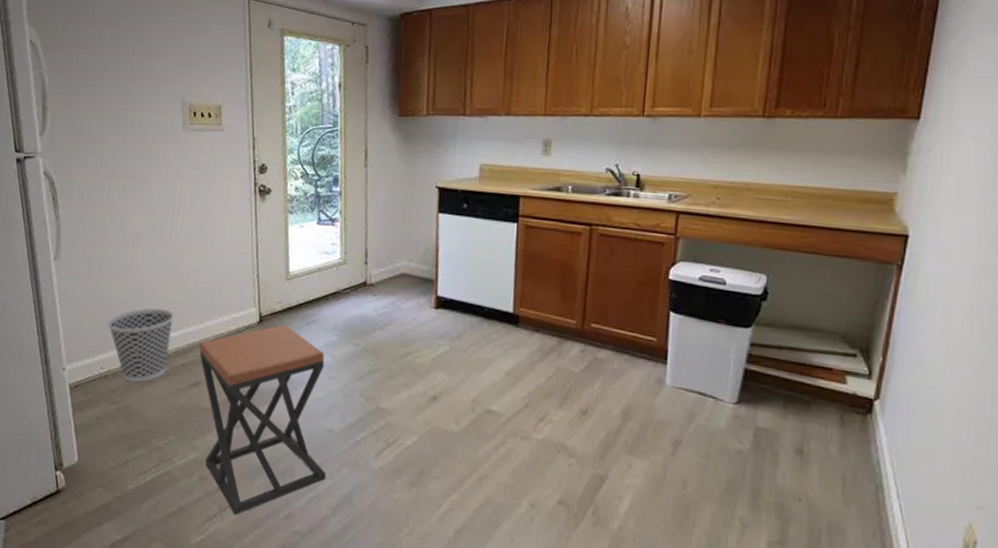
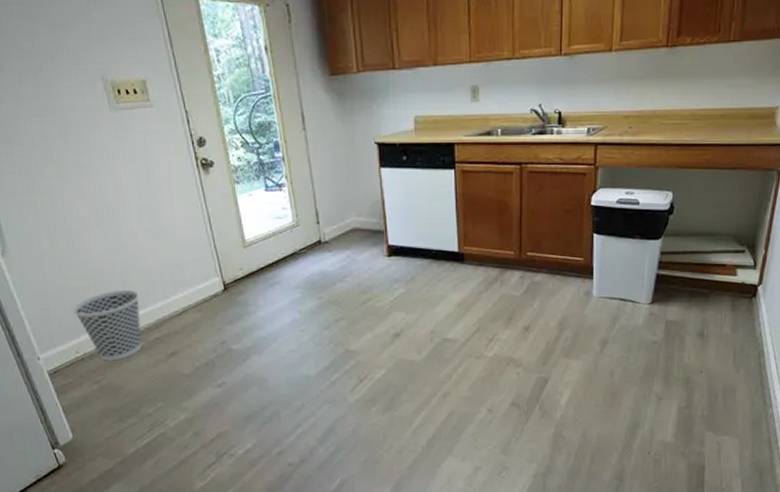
stool: present [199,324,326,515] -> none [169,289,309,460]

